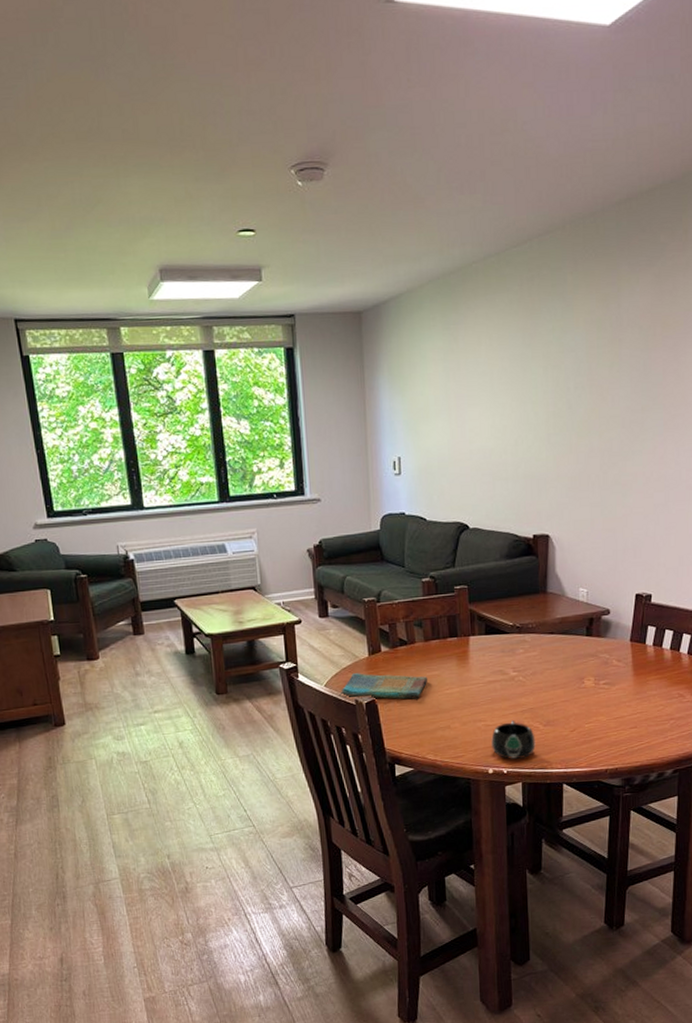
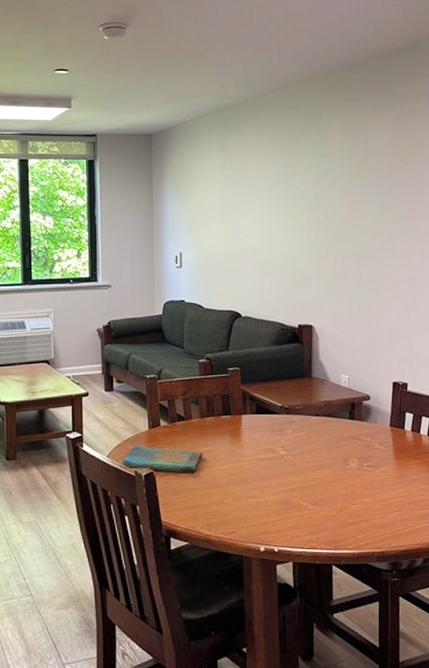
mug: present [491,720,536,759] -> none [262,499,305,537]

